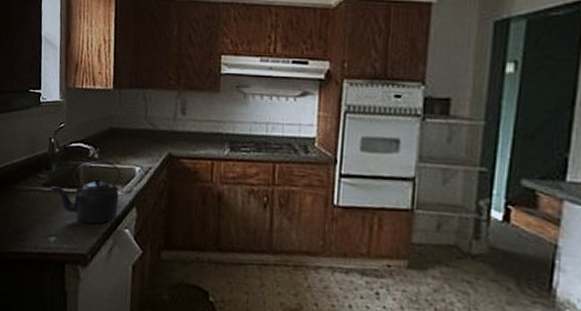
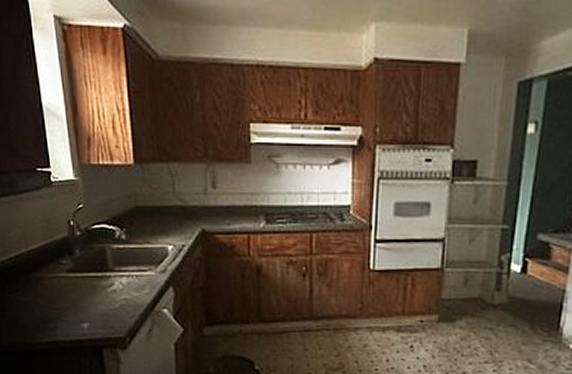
kettle: present [50,160,121,224] -> none [75,241,154,307]

